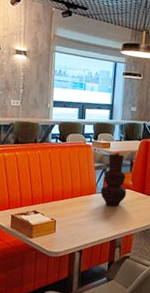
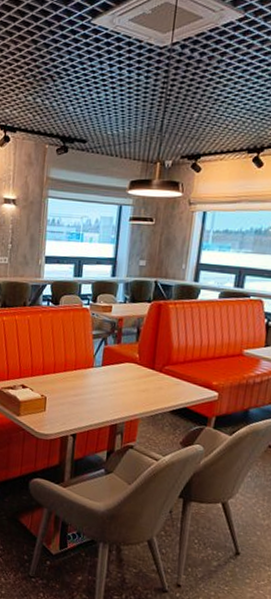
vase: present [100,154,127,206] -> none [99,319,132,384]

